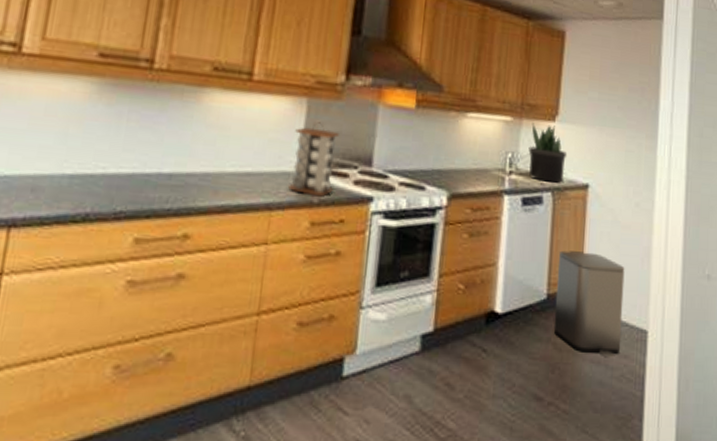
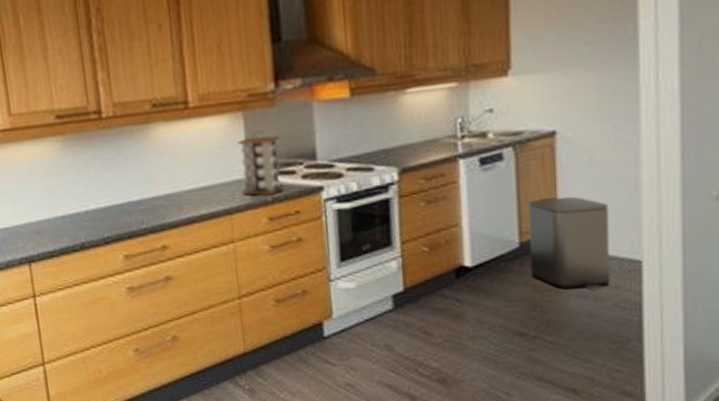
planter: present [528,123,568,183] -> none [480,80,527,139]

